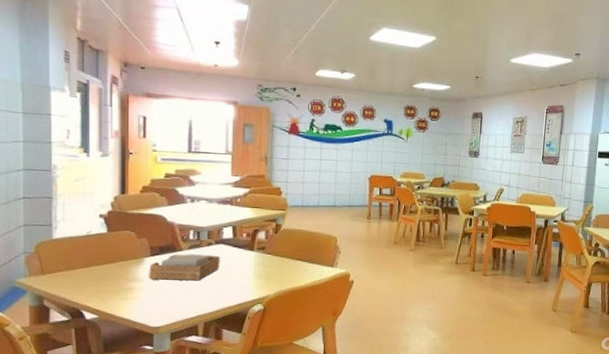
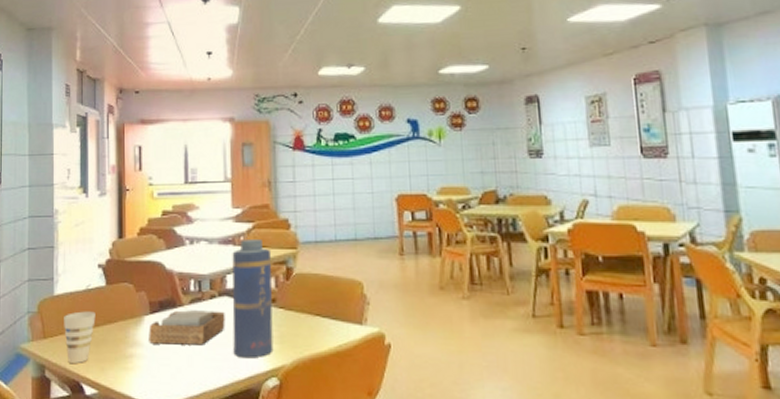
cup: none [63,253,96,296] -> present [64,311,96,365]
thermos: none [226,201,264,290] -> present [232,238,274,358]

